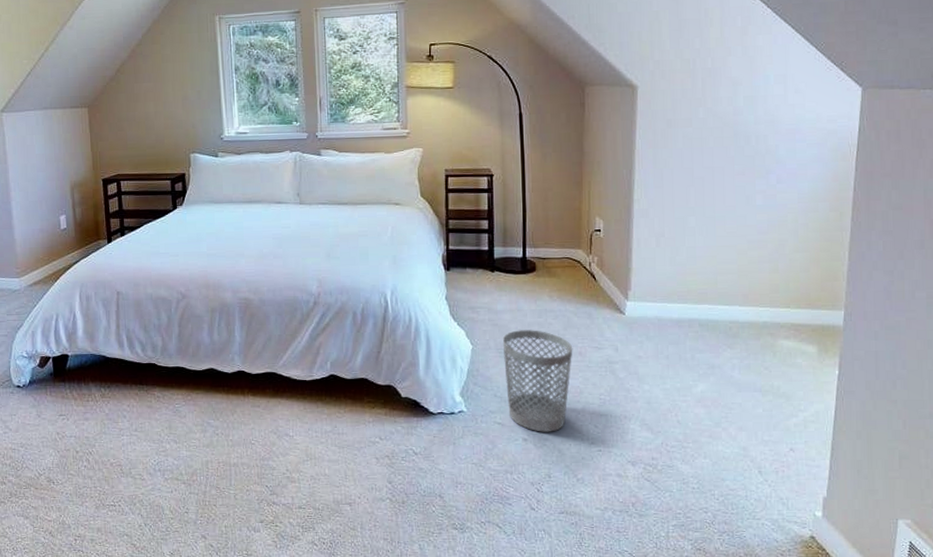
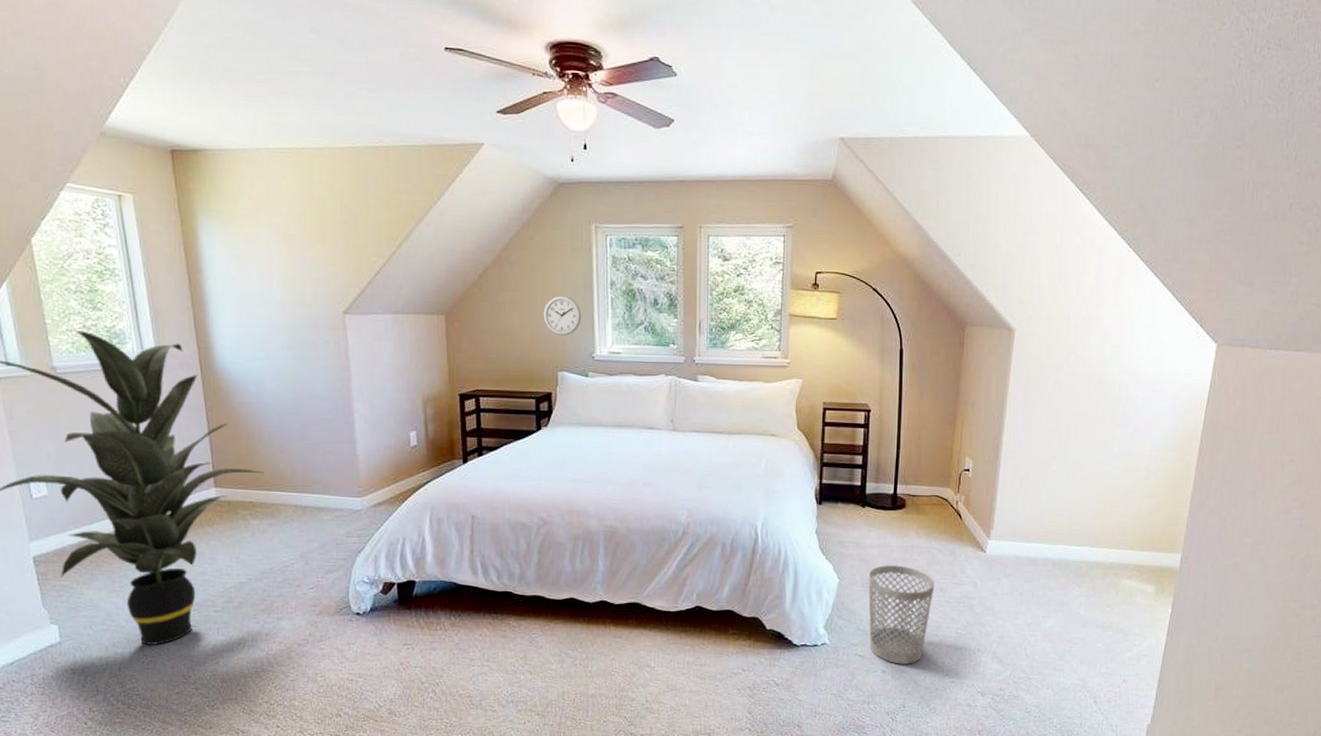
wall clock: none [175,82,210,120] -> present [543,295,582,336]

